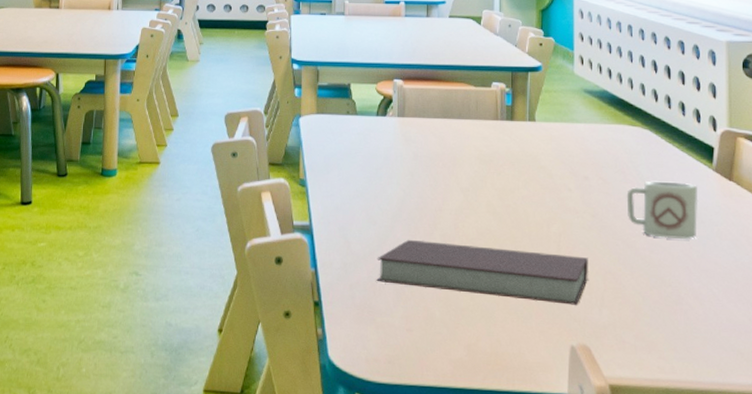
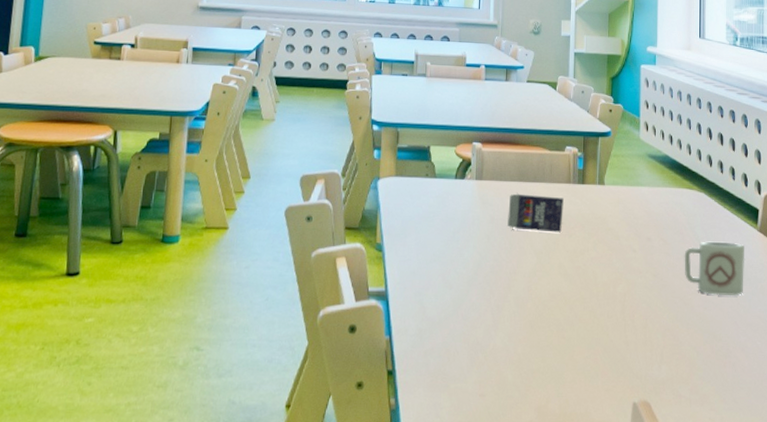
notebook: present [376,239,588,305] -> none [451,303,650,362]
crayon box: none [432,129,491,170] -> present [508,192,564,233]

